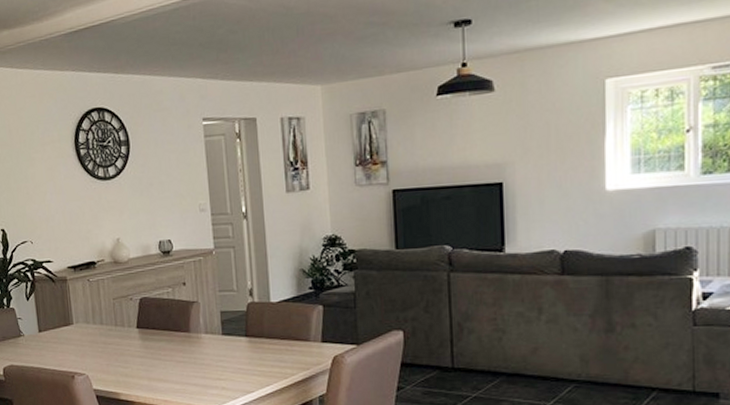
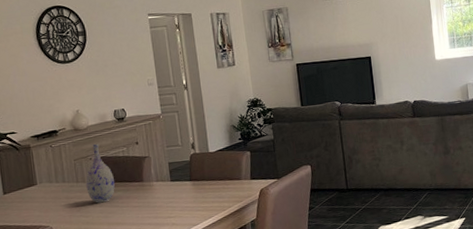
vase: none [125,281,158,353] -> present [85,143,115,203]

